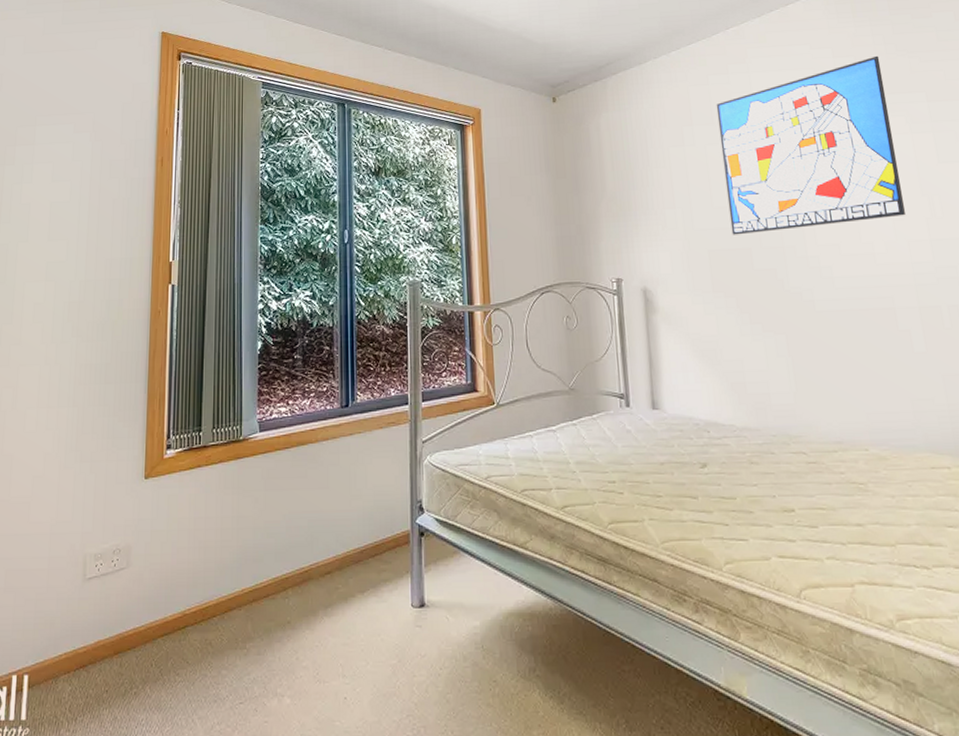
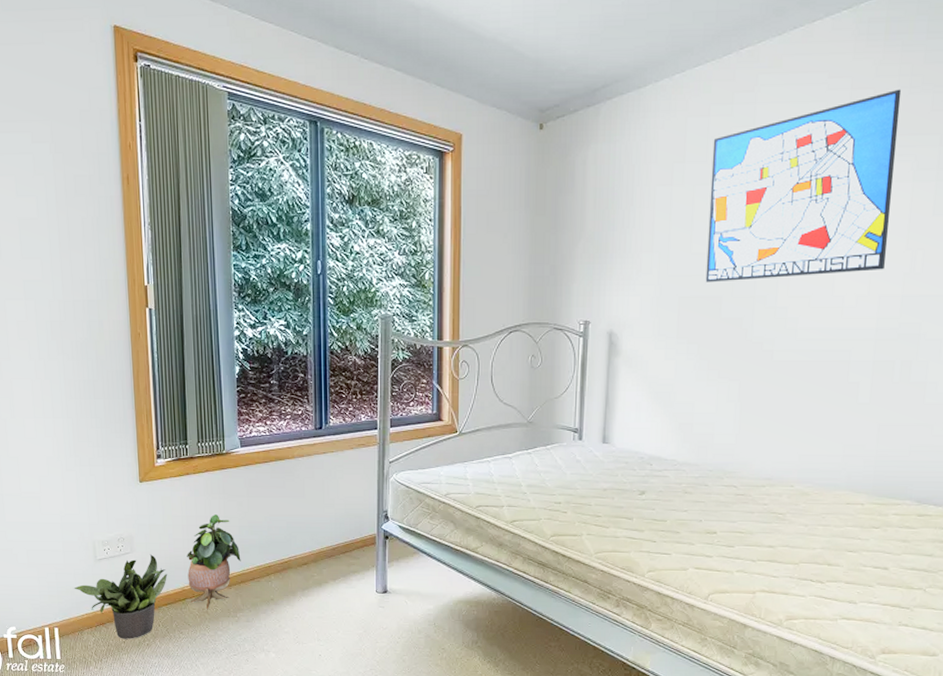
potted plant: none [54,569,167,687] -> present [73,554,168,639]
potted plant: none [190,514,254,639] -> present [187,514,241,609]

